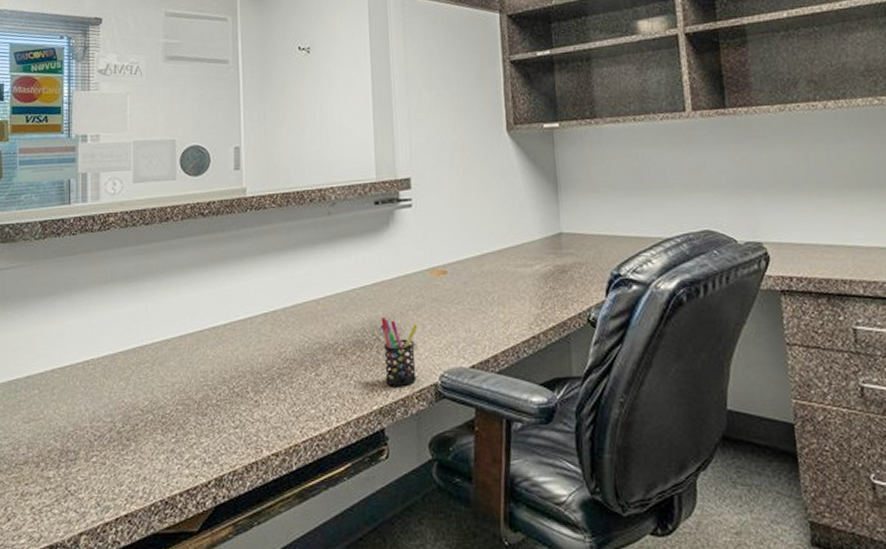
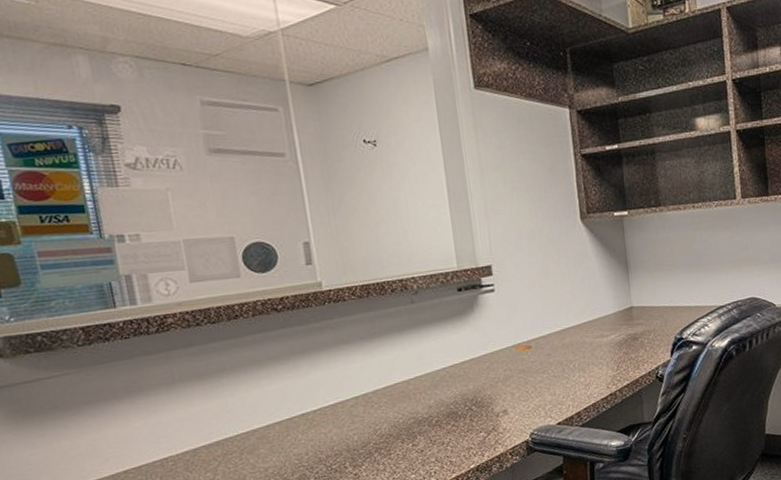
pen holder: present [381,316,418,386] -> none [472,389,509,447]

